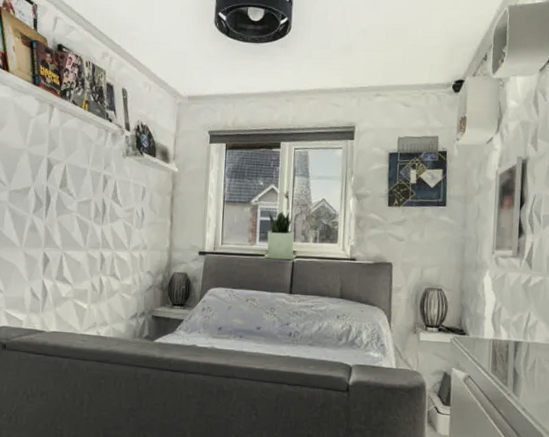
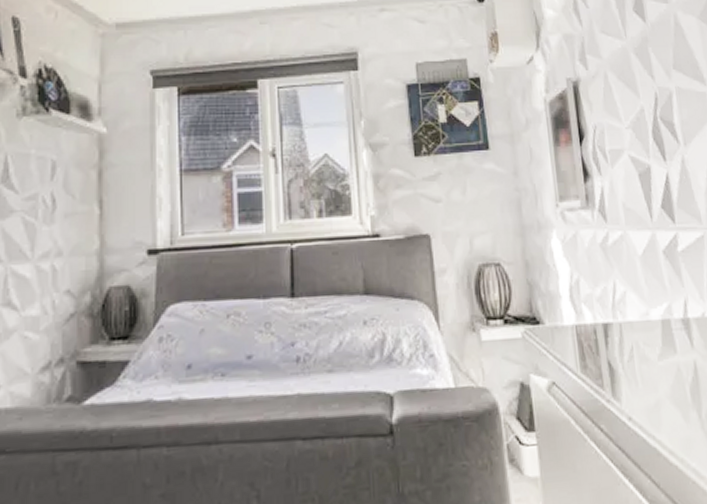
planter: present [265,212,296,261] -> none [249,177,295,251]

